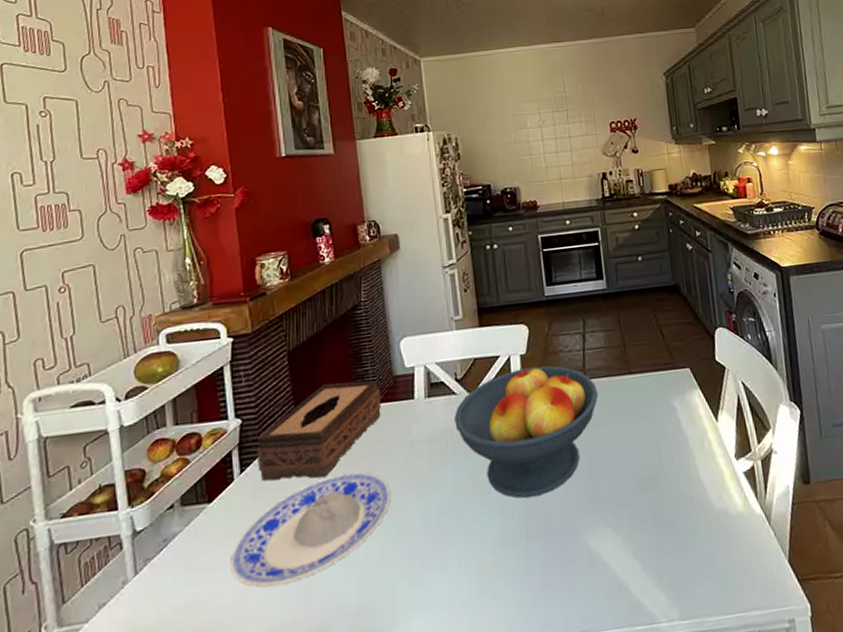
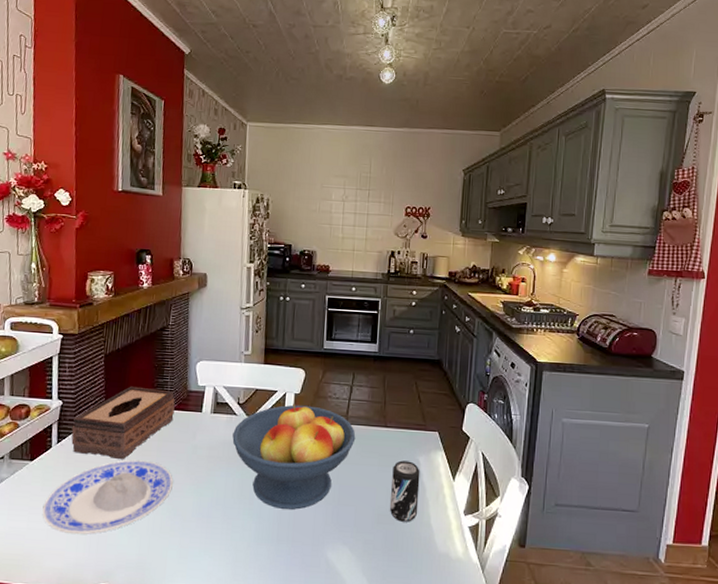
beverage can: none [646,408,684,484] -> present [390,460,420,522]

